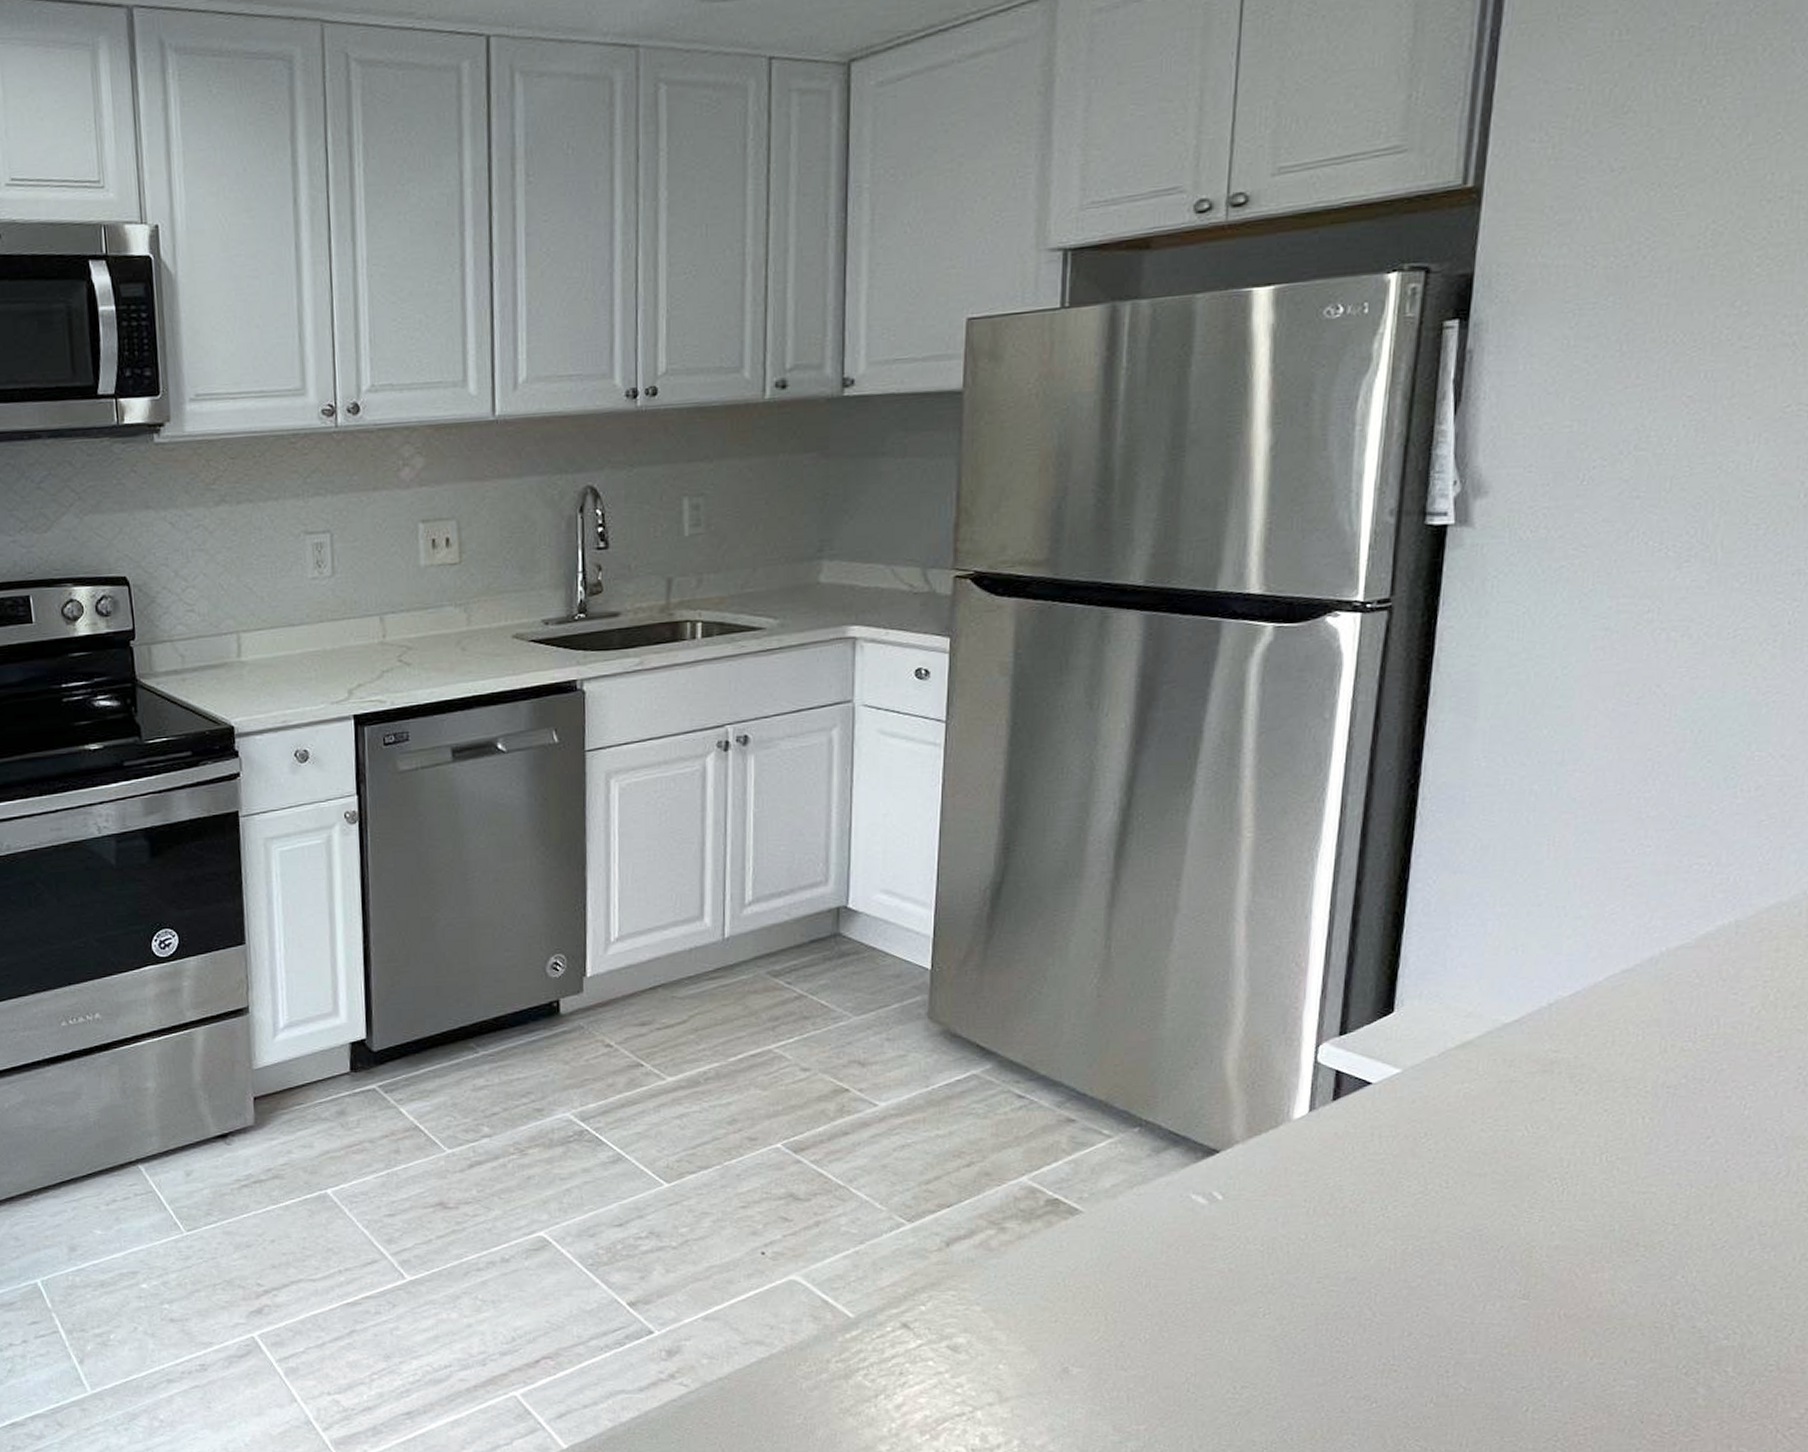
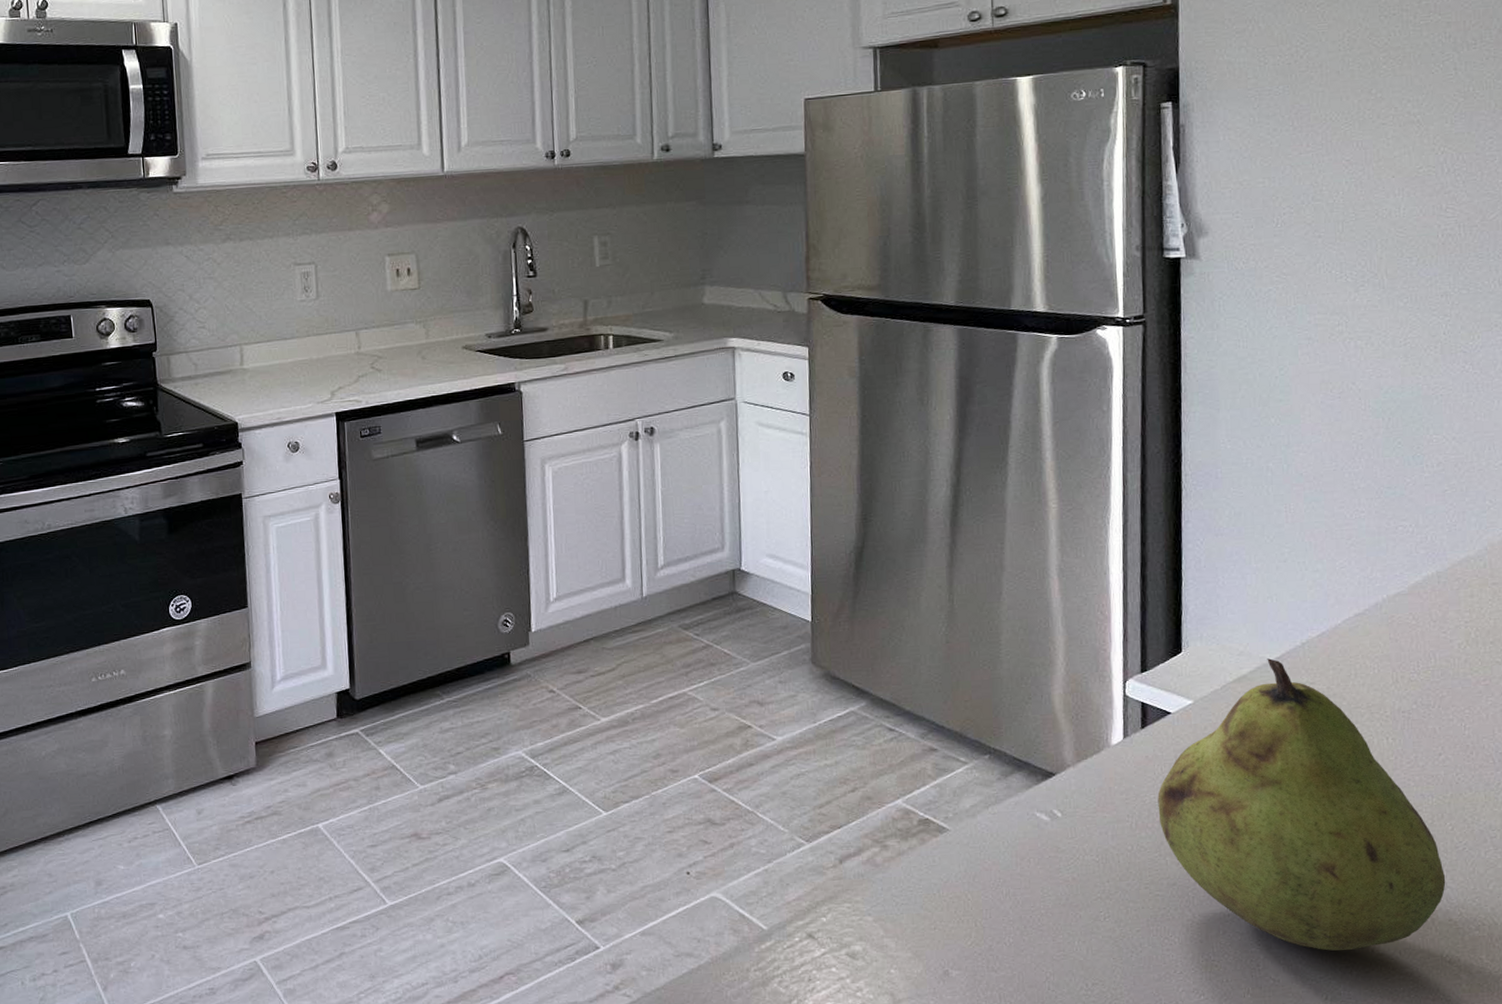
fruit: none [1343,1021,1695,1359] -> present [1157,658,1446,951]

